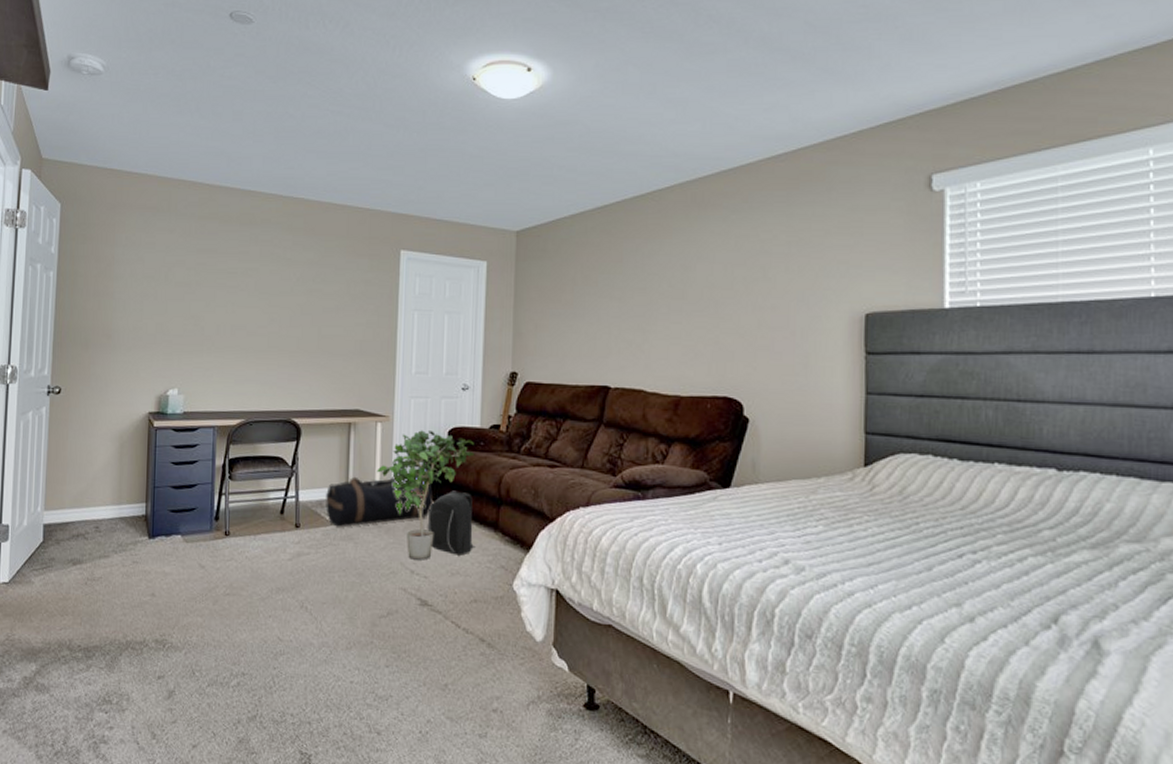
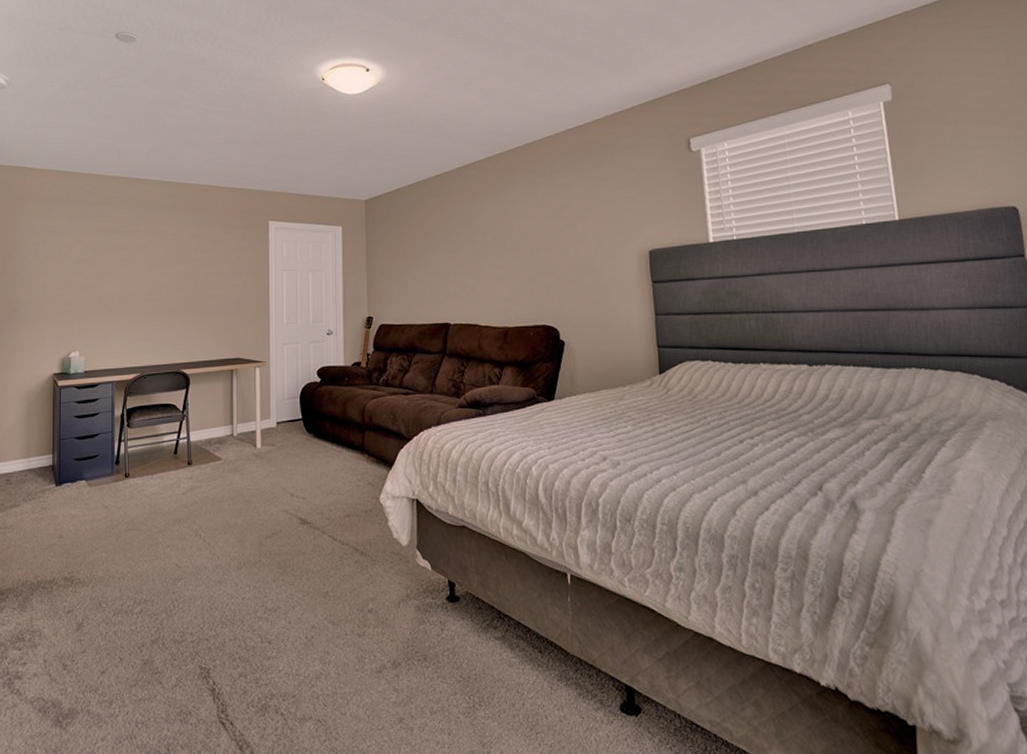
duffel bag: present [325,476,434,527] -> none [213,412,308,461]
potted plant: present [377,430,475,560] -> none [257,371,341,484]
backpack: present [427,490,475,556] -> none [303,421,346,477]

